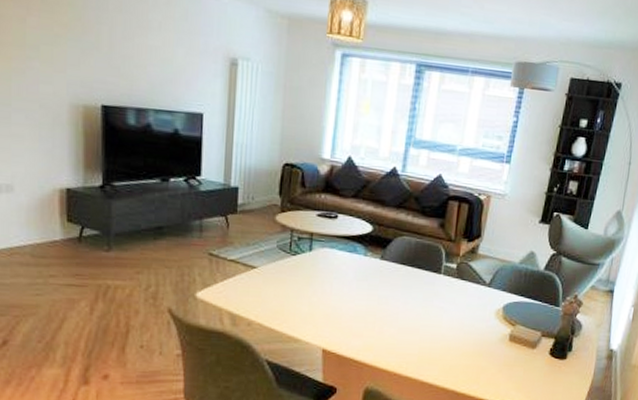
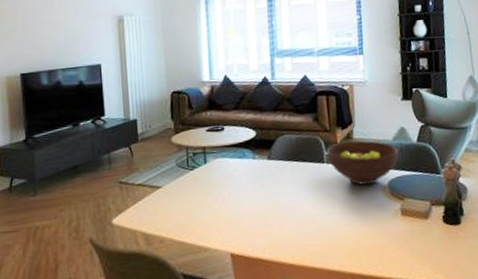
fruit bowl: none [445,255,522,305] -> present [326,140,399,186]

